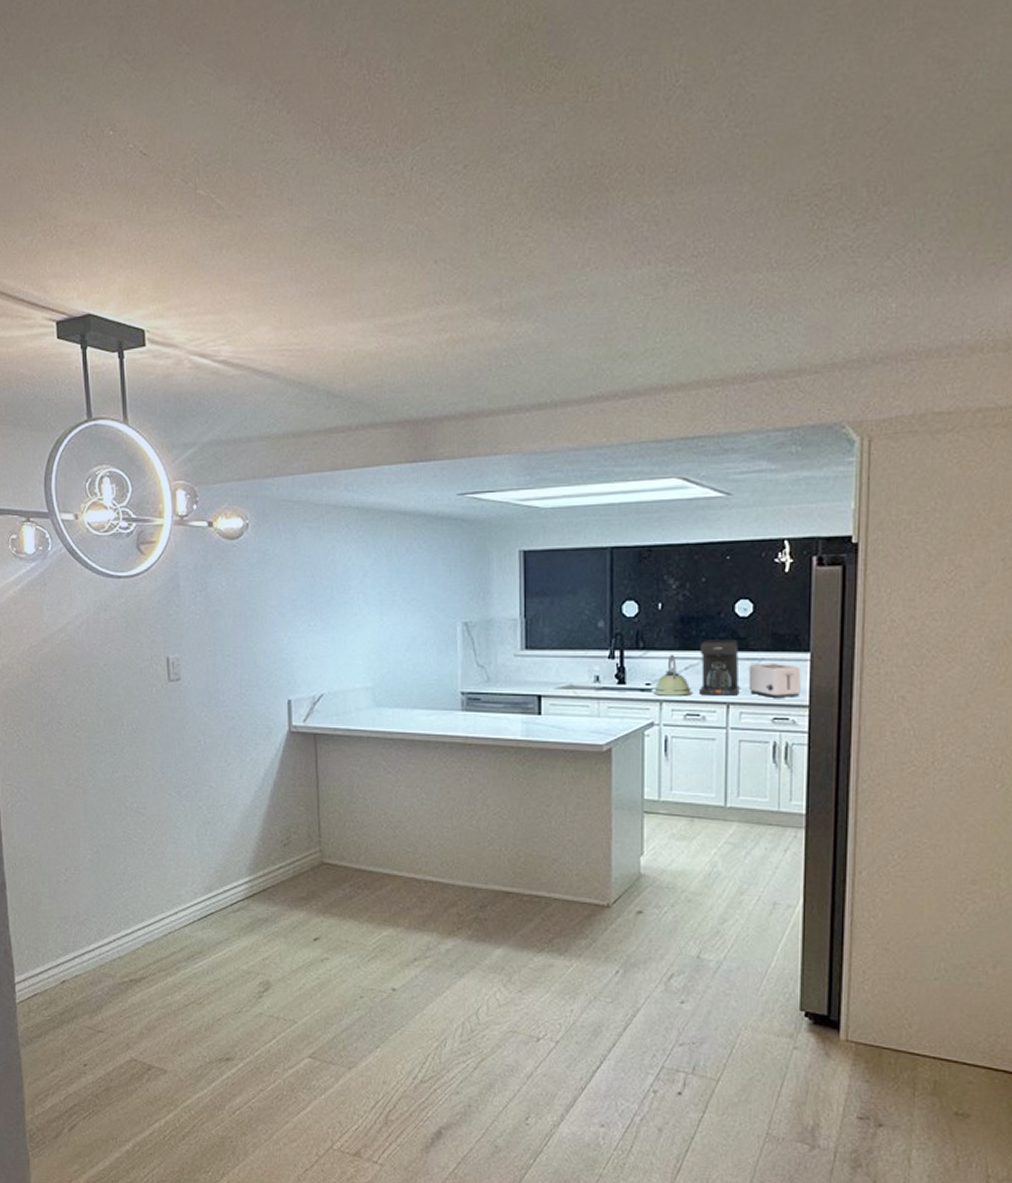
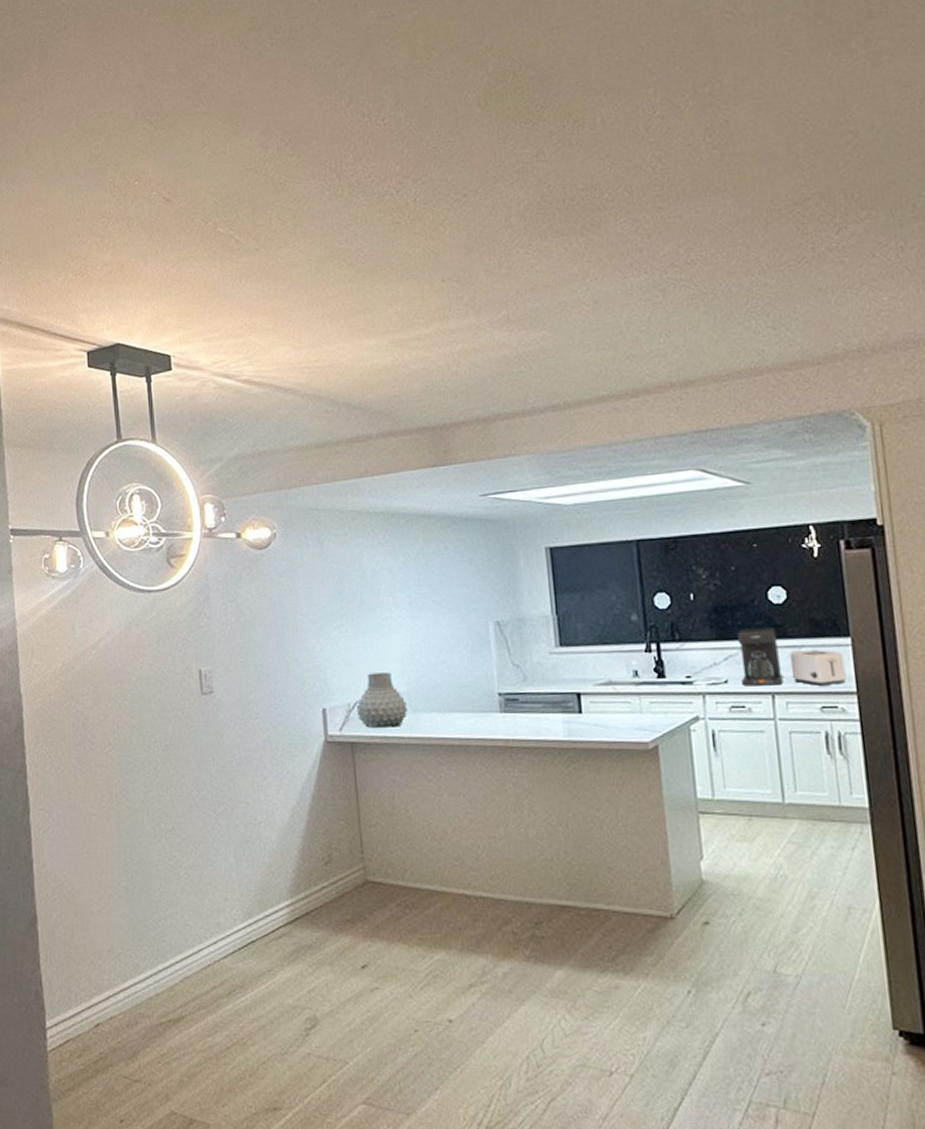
vase: none [321,667,371,722] -> present [356,672,407,729]
kettle: present [654,654,691,696] -> none [695,644,734,689]

